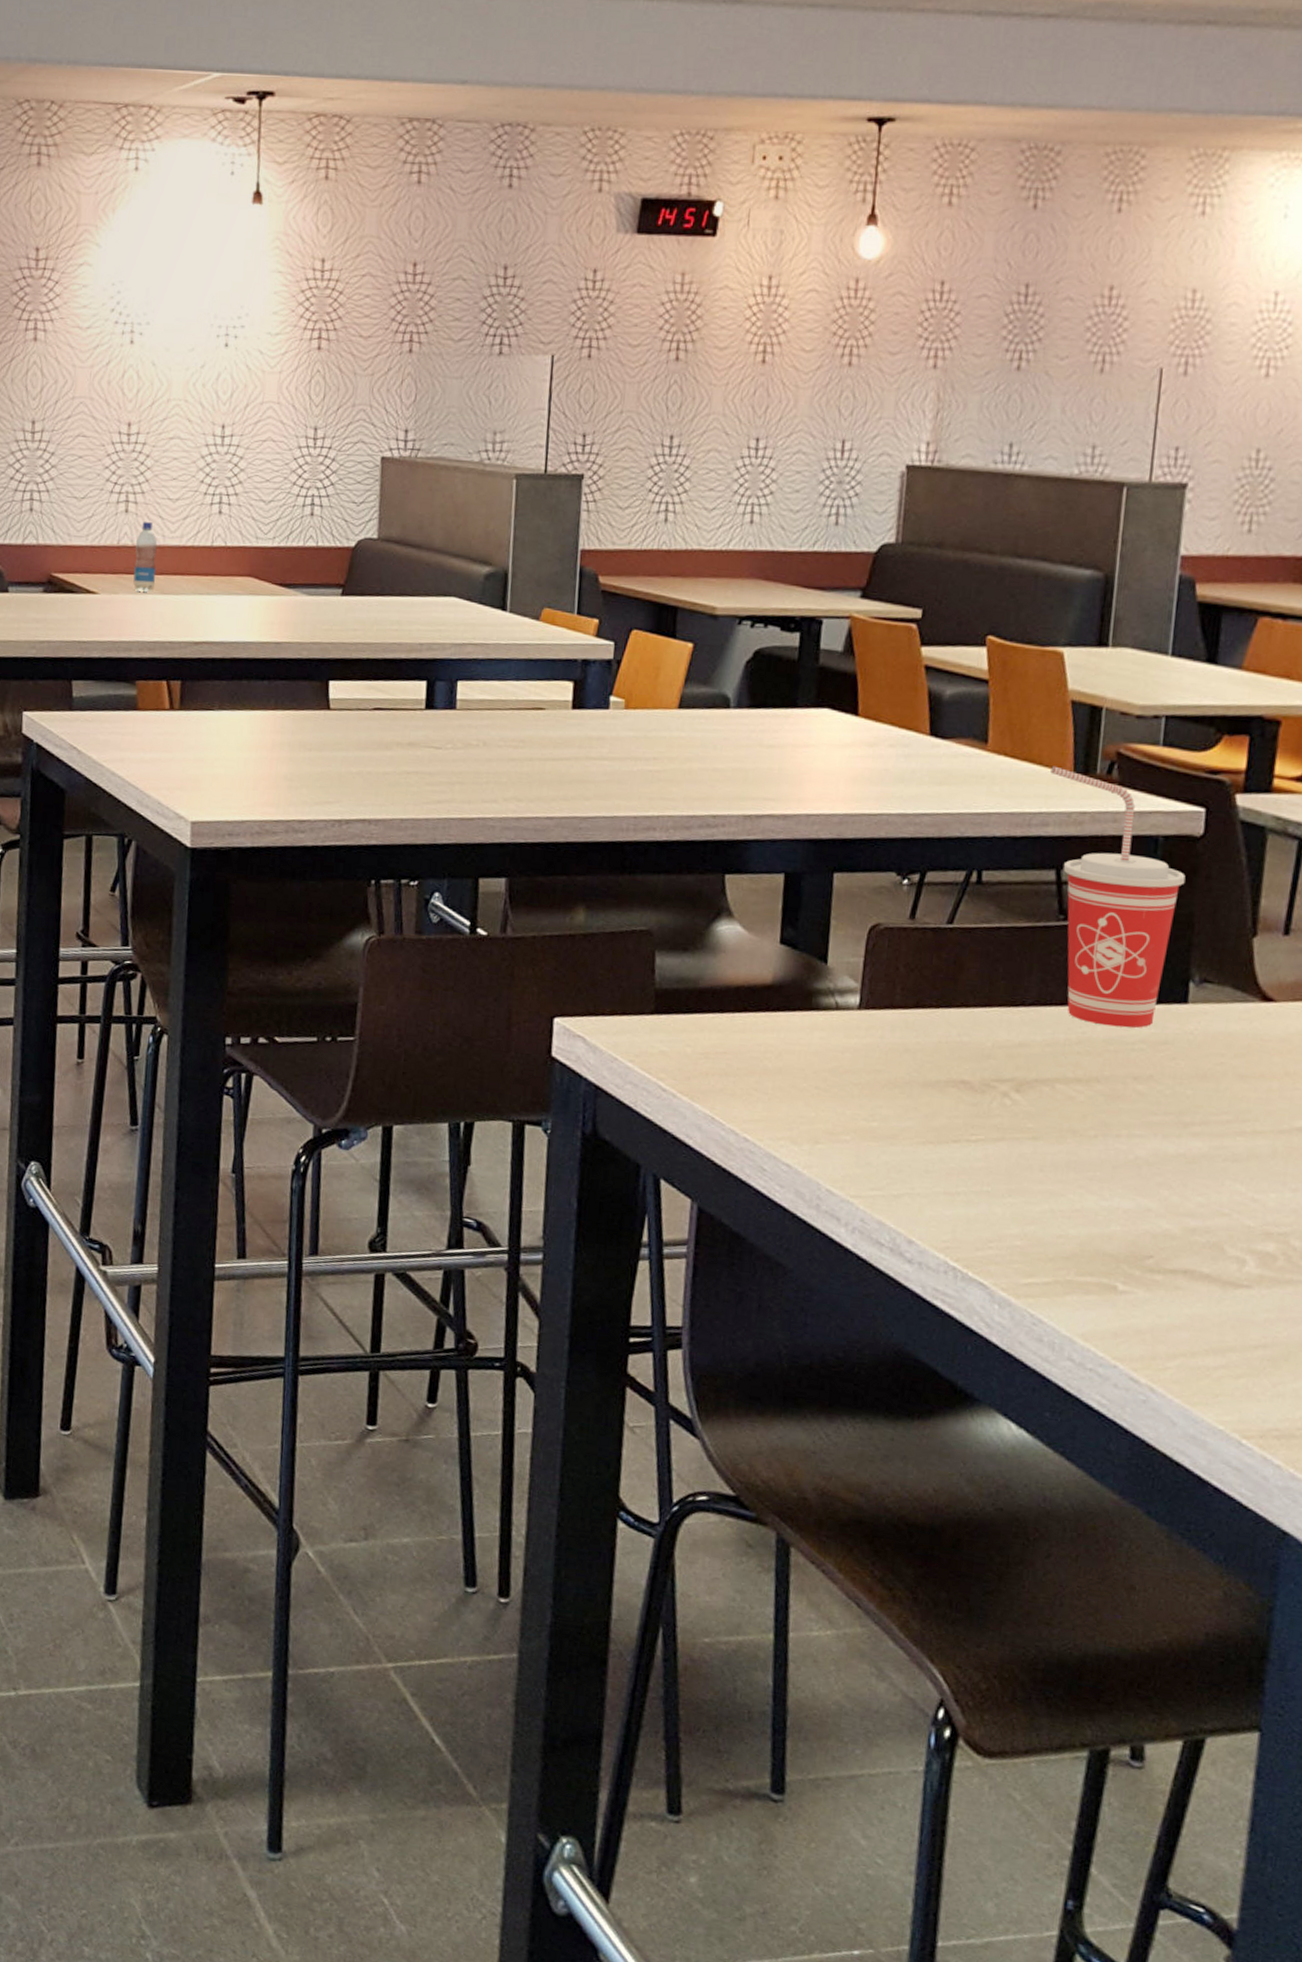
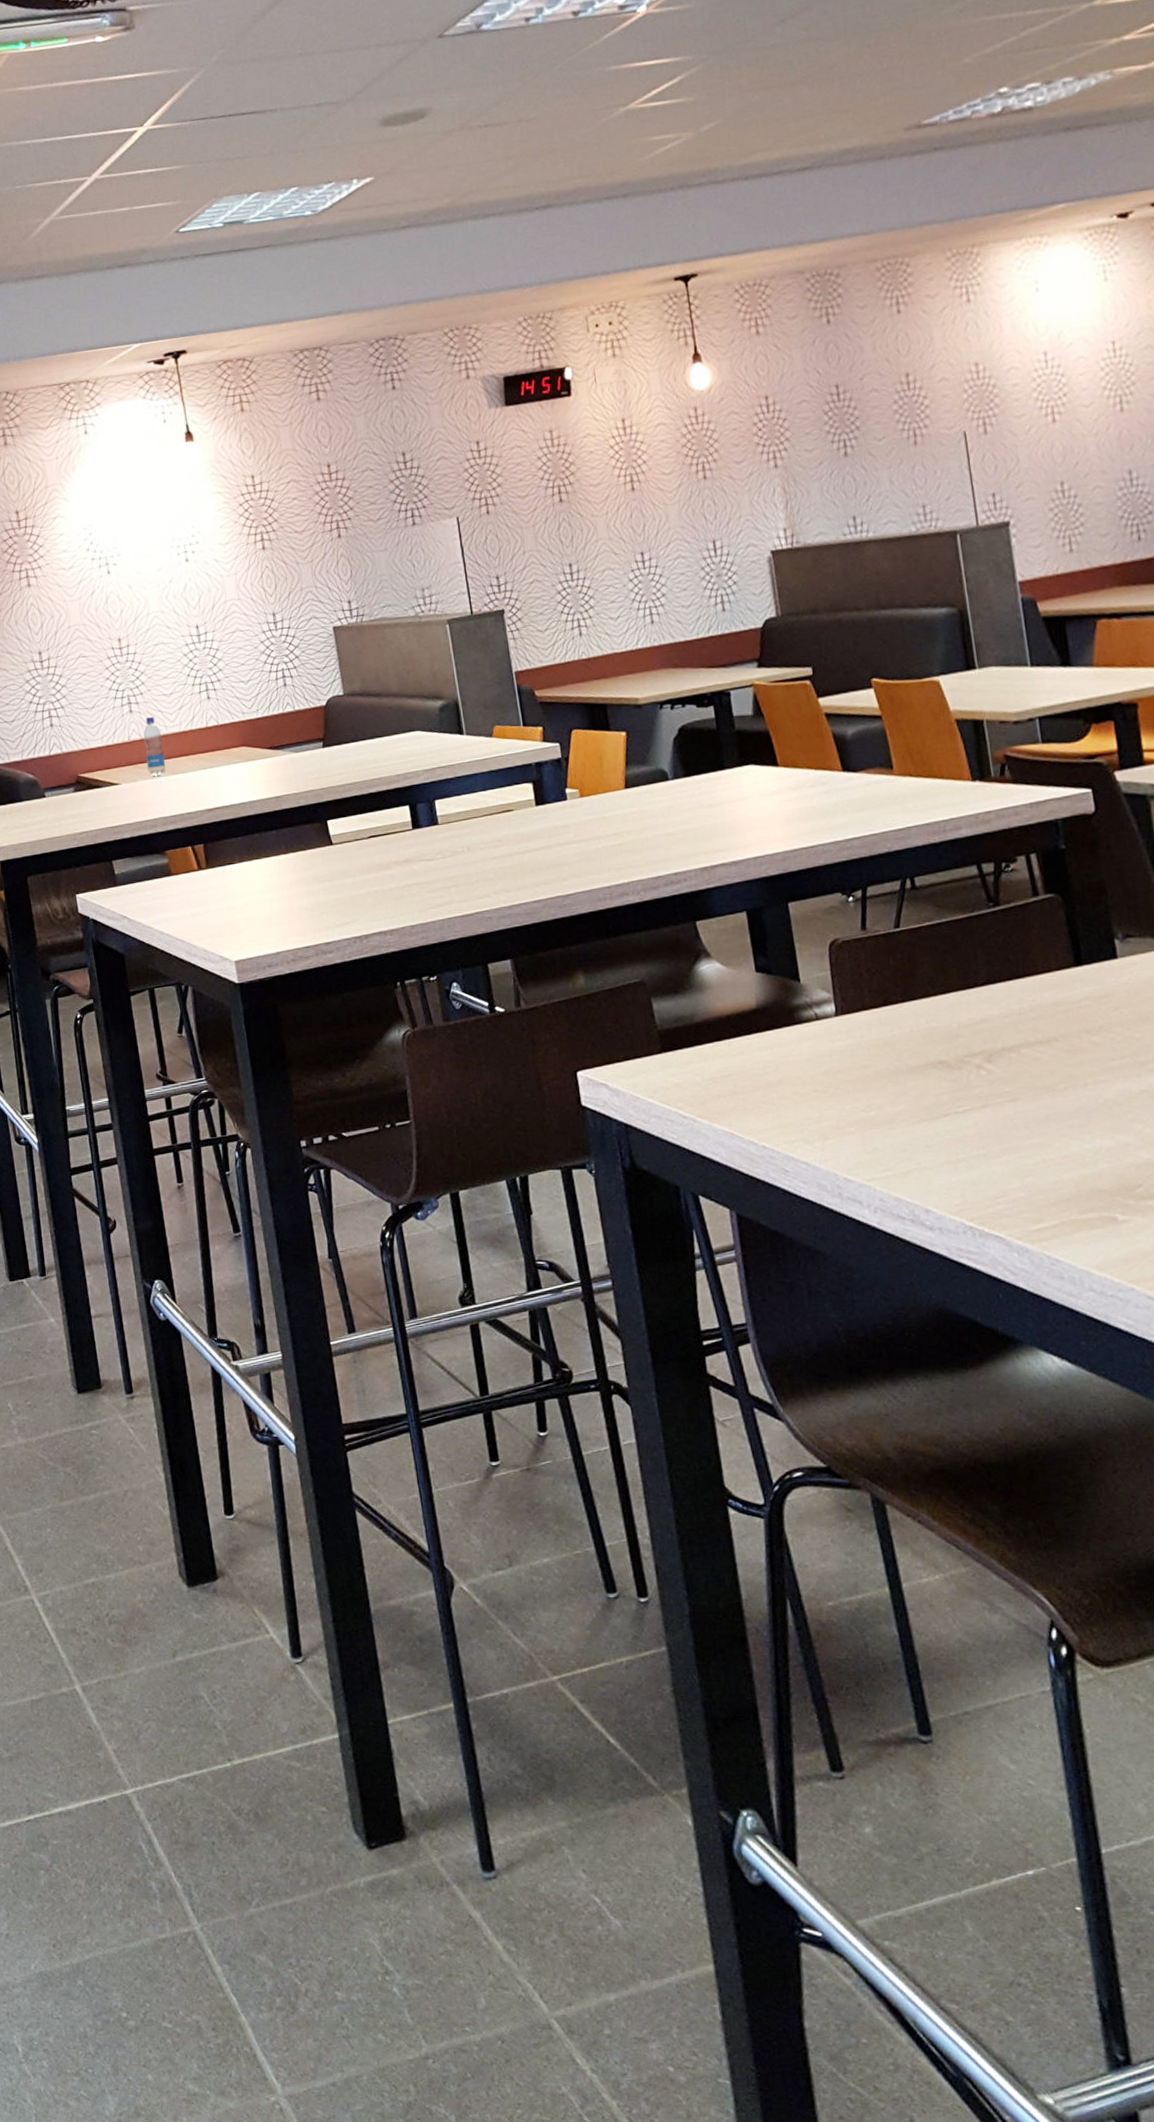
beverage cup: present [1050,766,1186,1028] -> none [952,777,1092,991]

